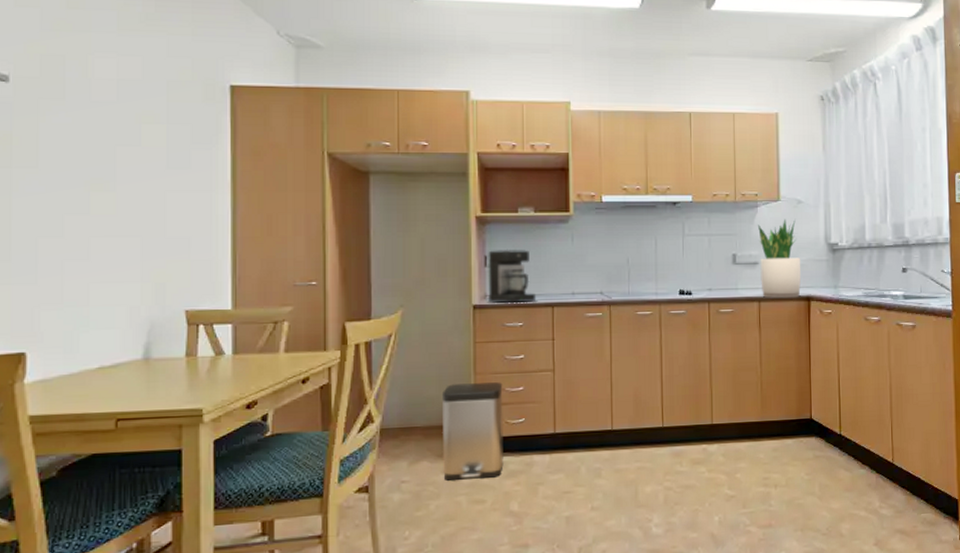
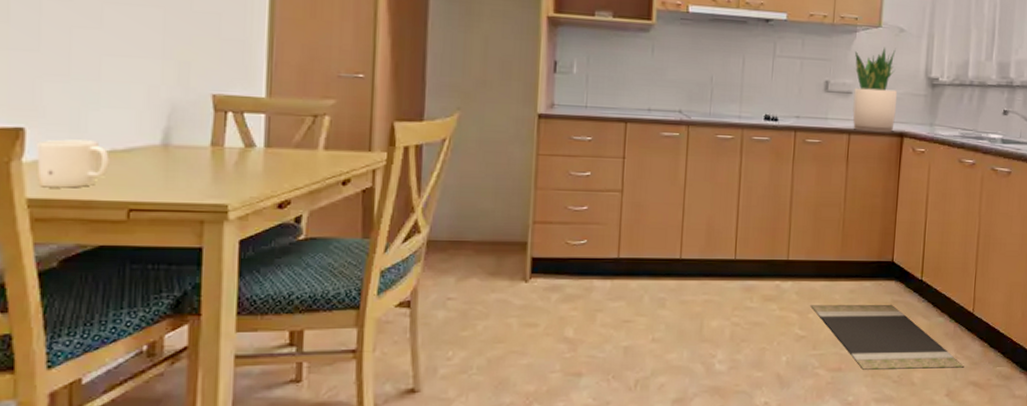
mug: none [37,359,99,405] -> present [37,139,110,188]
pedal bin: present [441,382,504,481] -> none [494,198,565,301]
coffee maker: present [488,249,537,304] -> none [555,55,609,116]
doormat: none [737,460,889,525] -> present [810,305,964,370]

